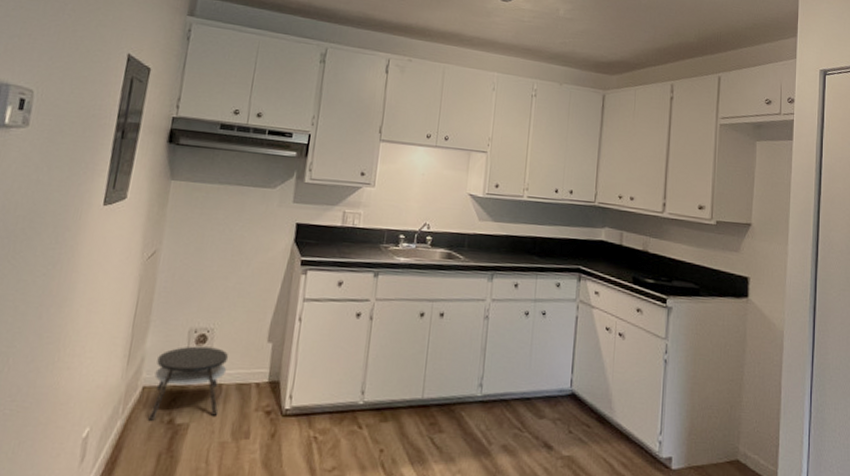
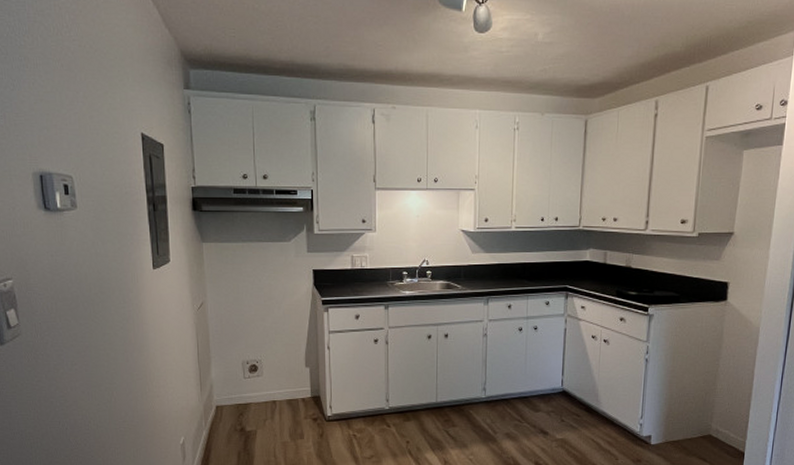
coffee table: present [148,346,229,421] -> none [223,374,277,430]

